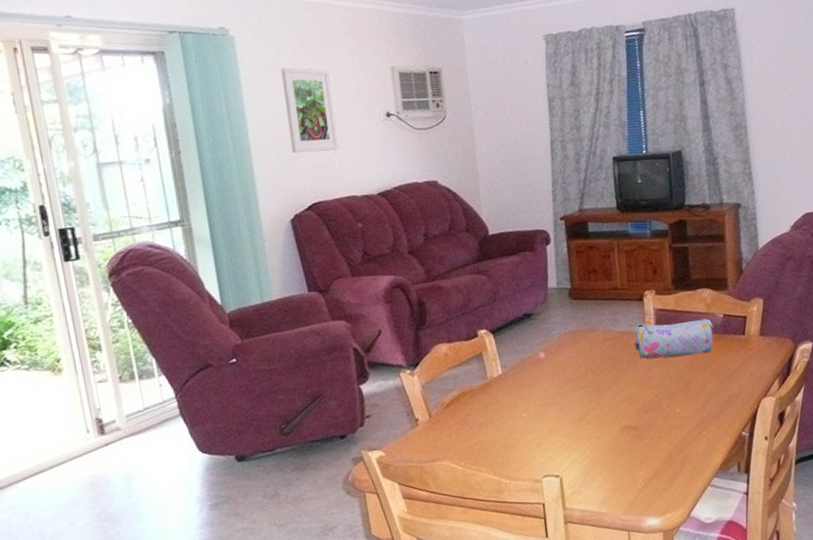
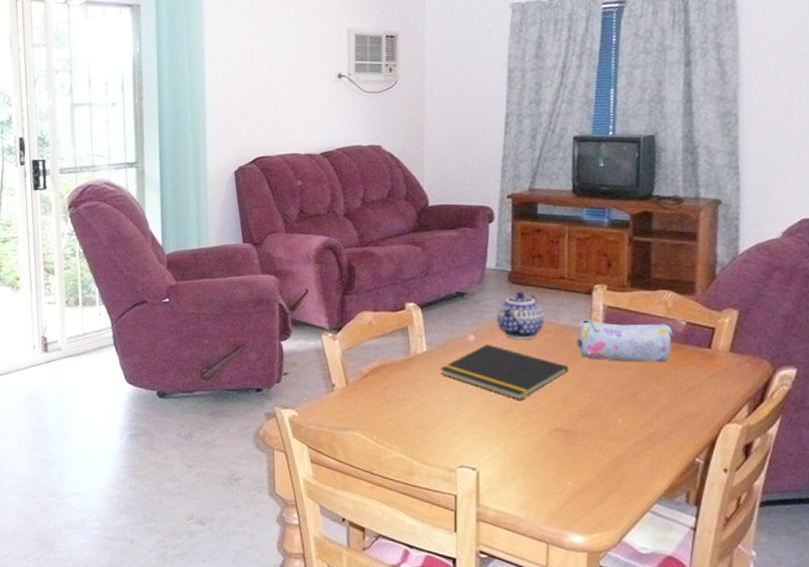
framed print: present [280,67,339,154] -> none [242,24,288,108]
notepad: none [516,358,631,406] -> present [440,344,569,400]
teapot: none [562,305,605,351] -> present [496,290,544,339]

